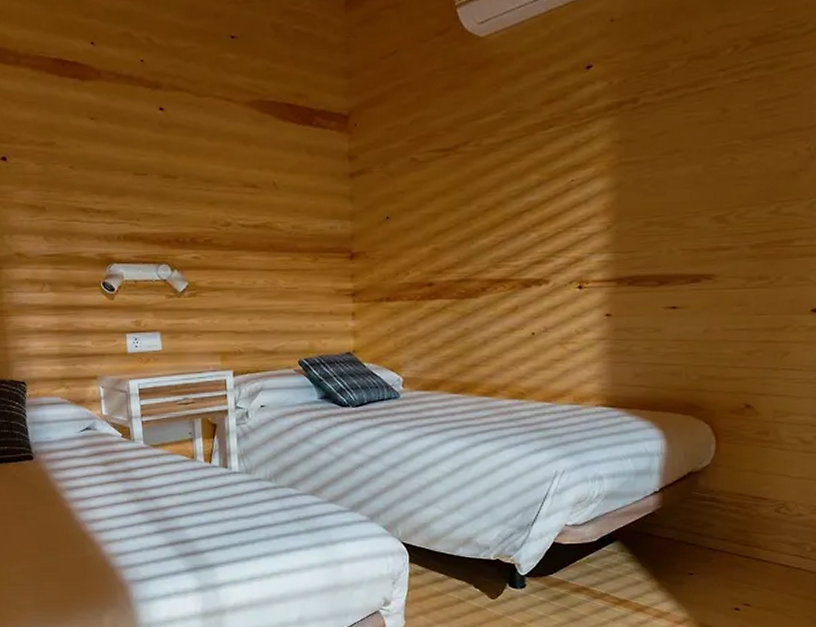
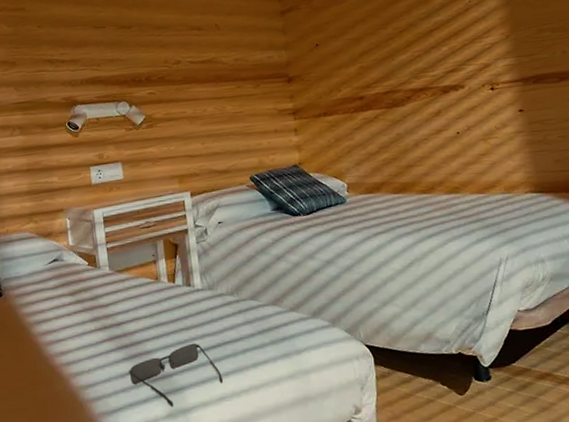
eyeglasses: none [160,524,254,582] -> present [129,343,223,407]

